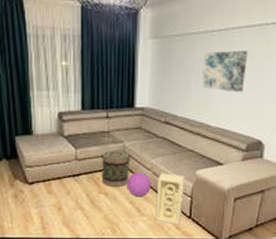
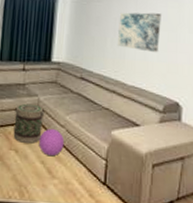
speaker: present [156,173,184,225] -> none [67,131,99,192]

